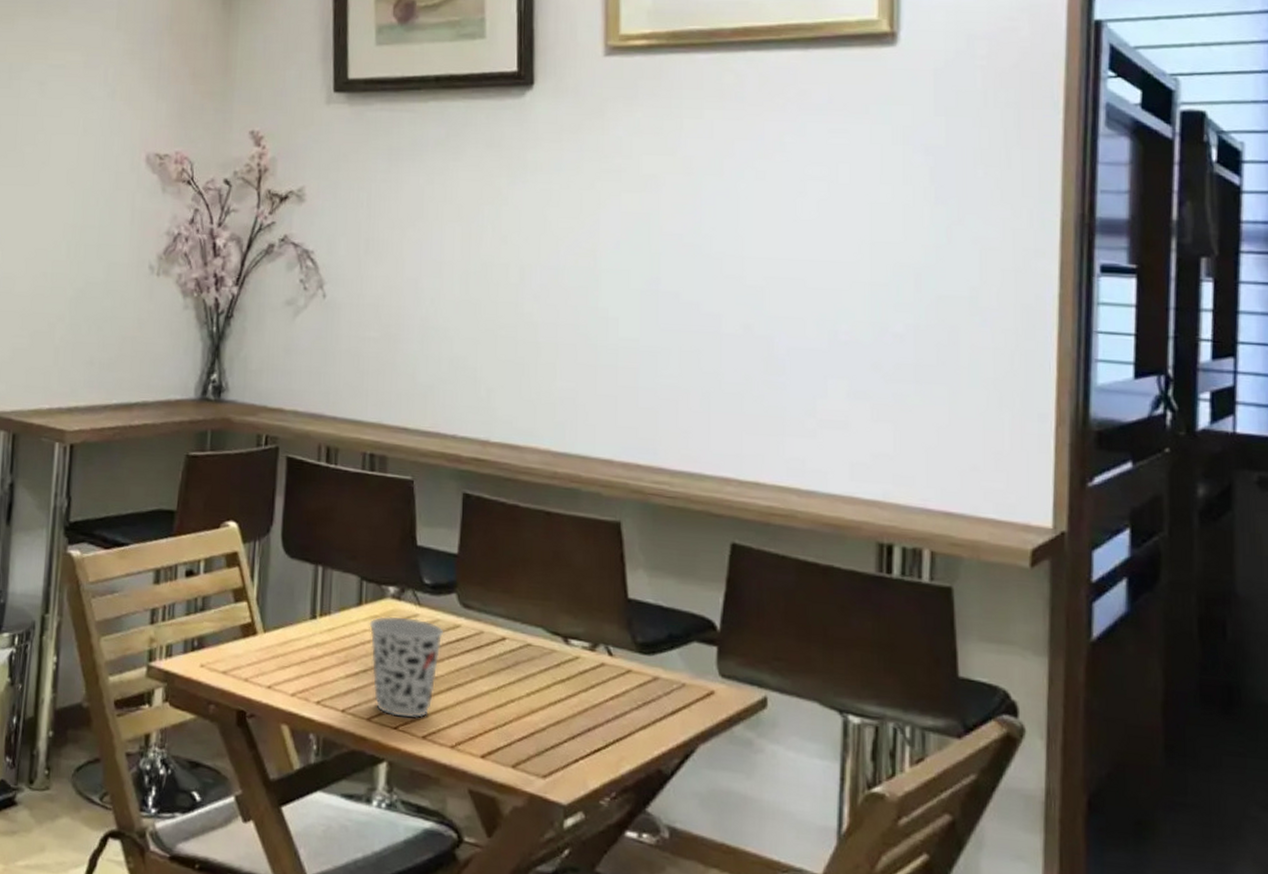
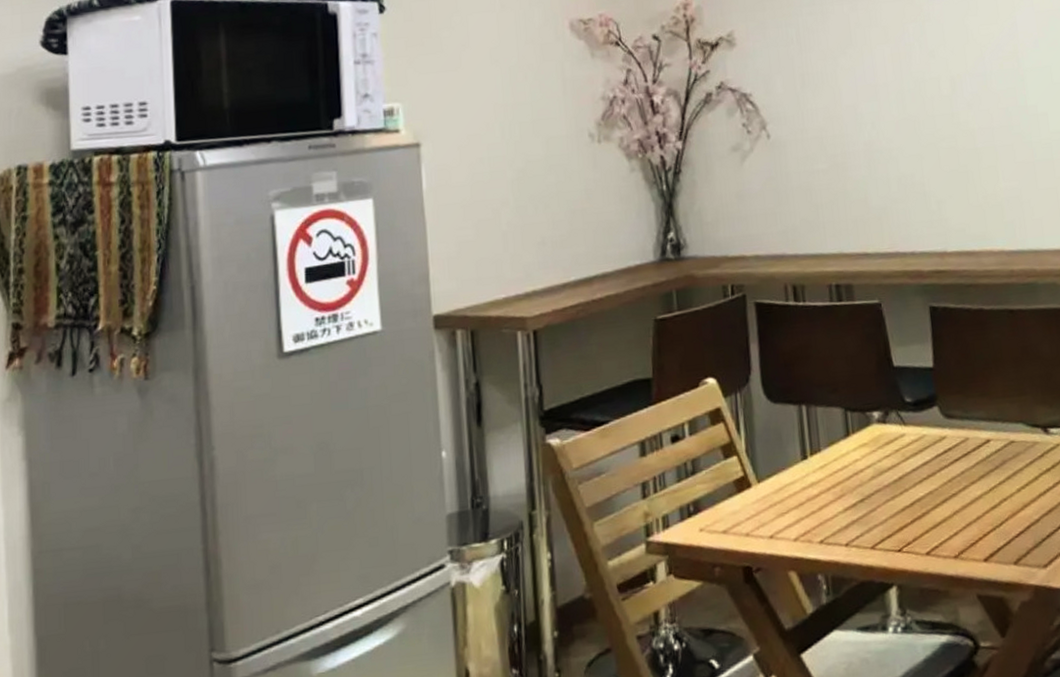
cup: present [369,616,444,719] -> none [859,438,932,539]

